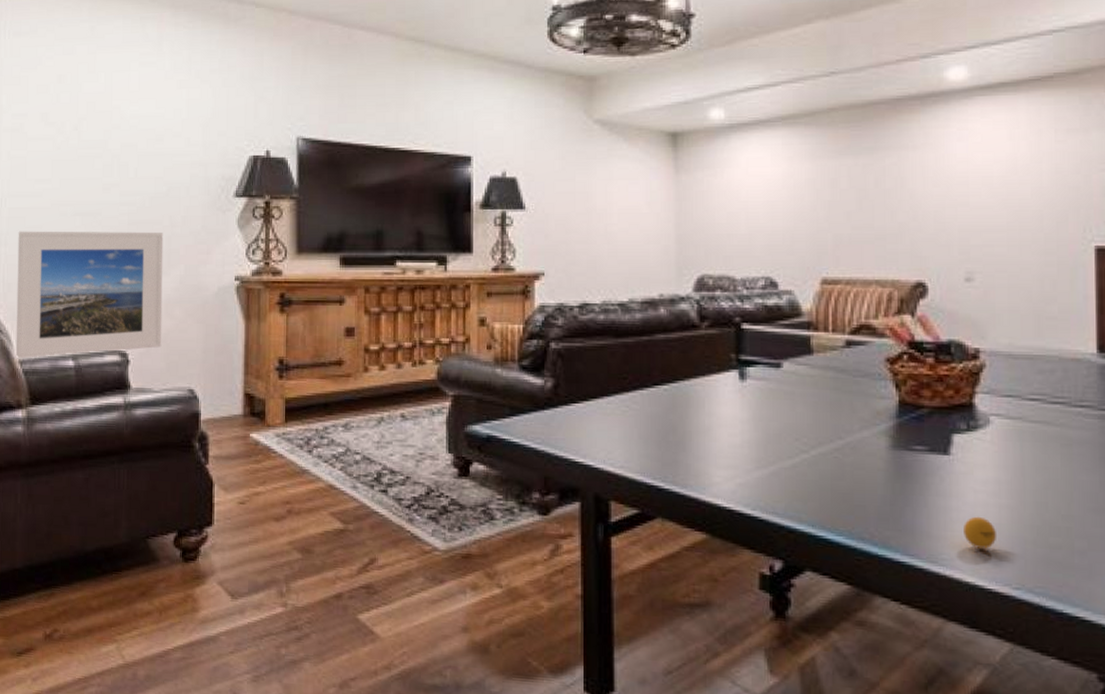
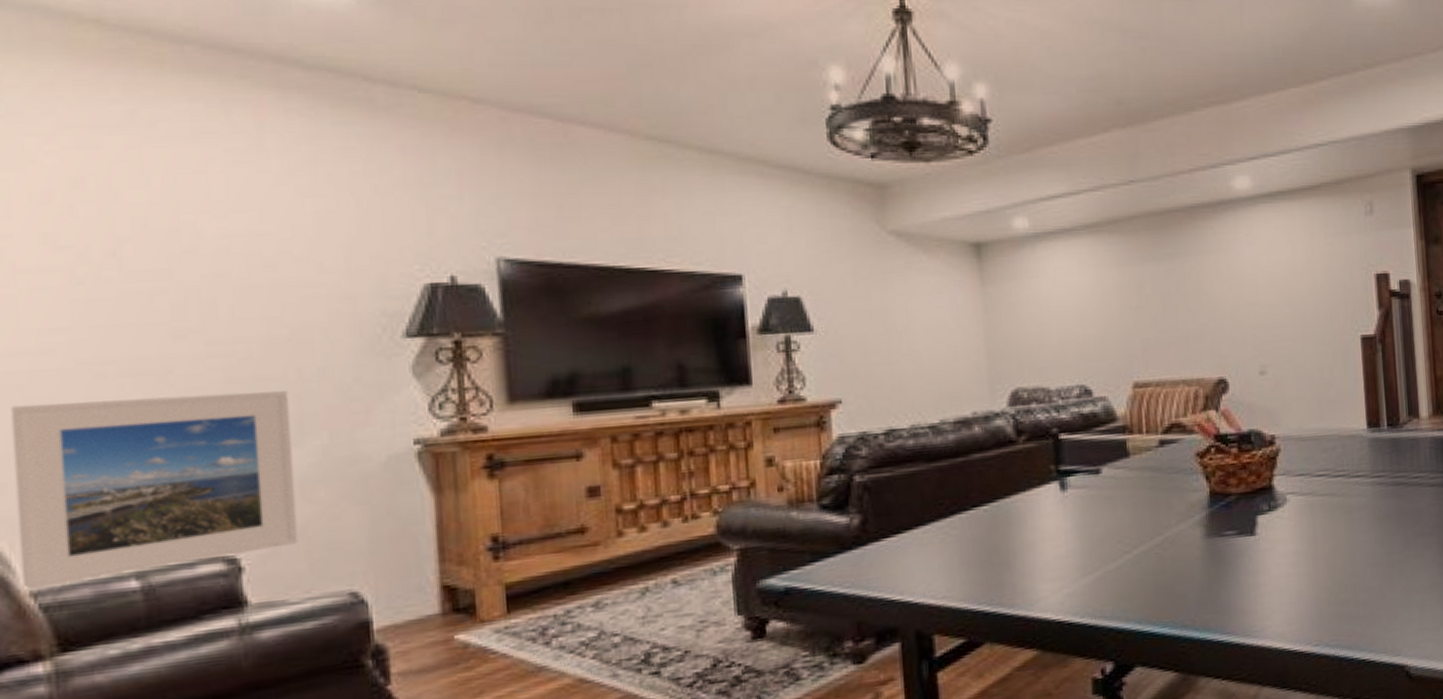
ping-pong ball: present [964,516,998,549] -> none [1271,587,1299,616]

